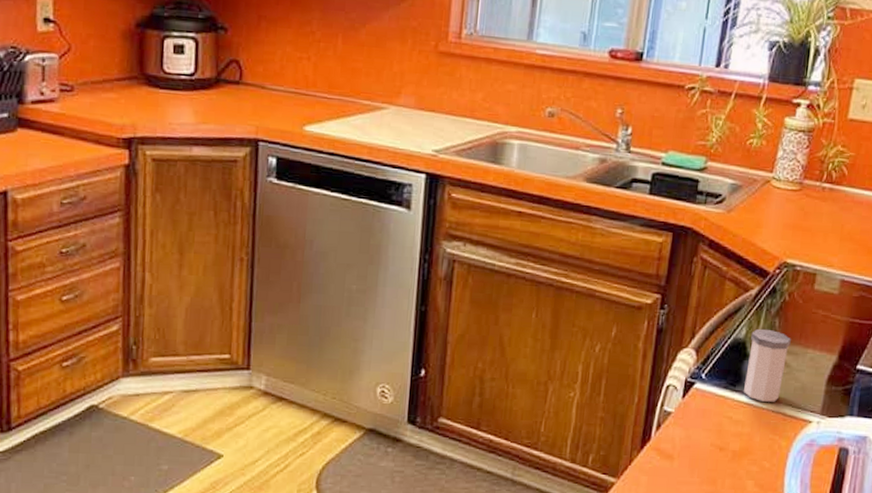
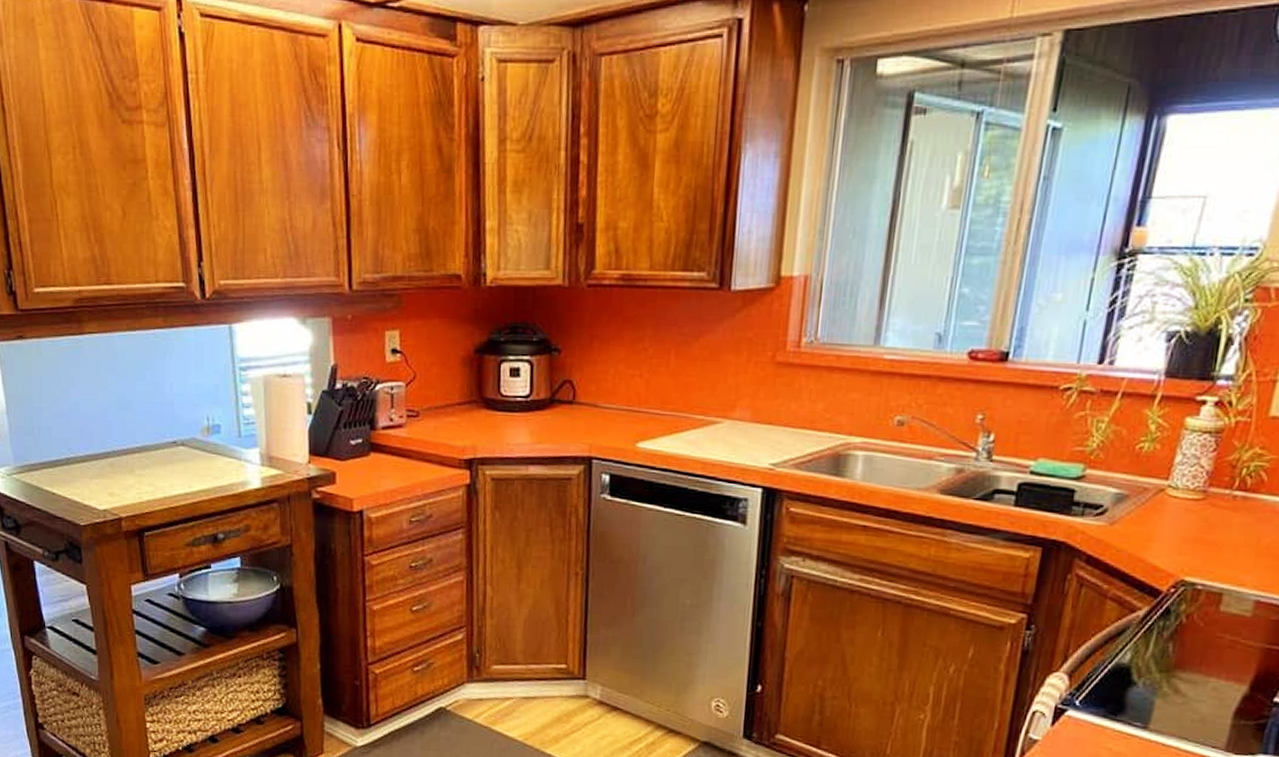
salt shaker: present [744,329,791,402] -> none [1127,654,1188,735]

